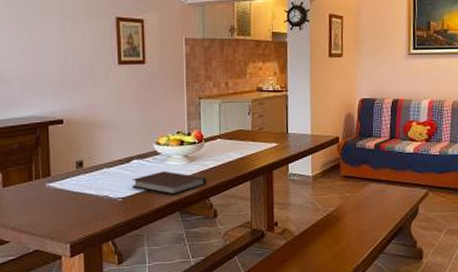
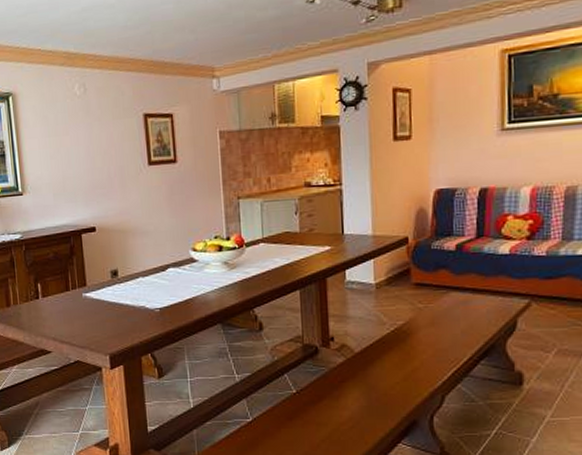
notebook: present [131,171,206,195] -> none [168,279,249,306]

